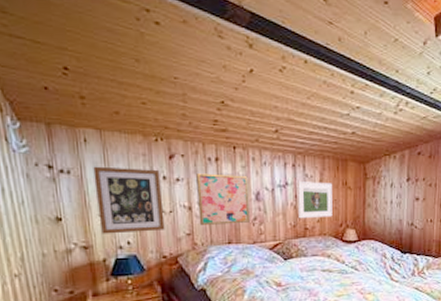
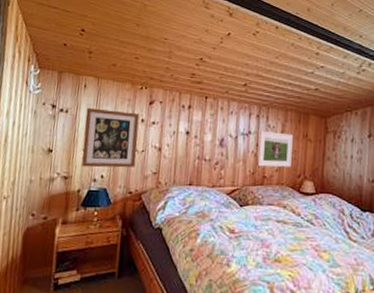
wall art: present [196,173,250,225] -> none [166,118,215,167]

